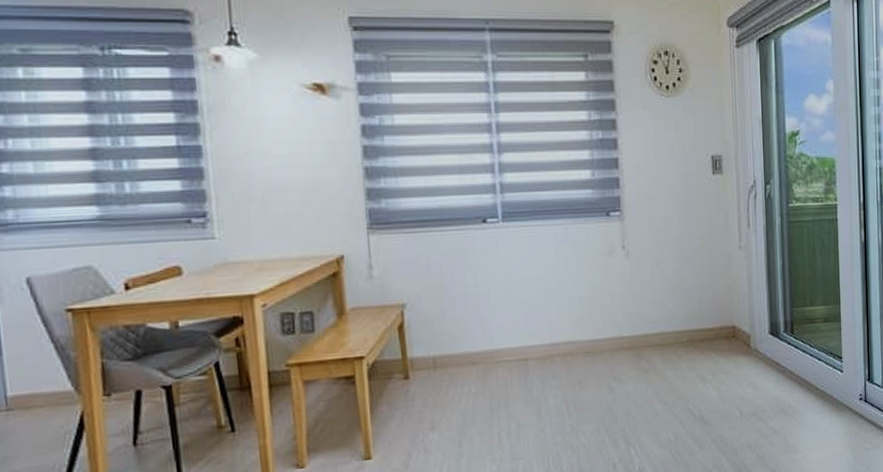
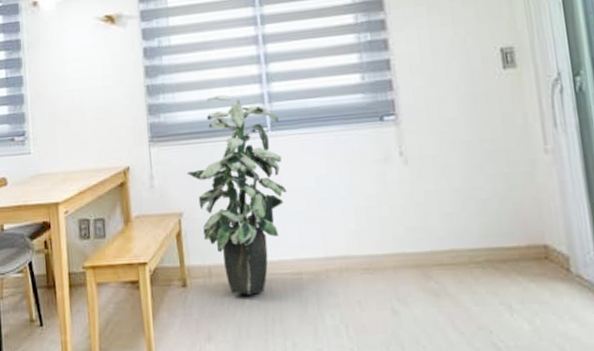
indoor plant: none [411,182,516,383] -> present [187,95,287,295]

